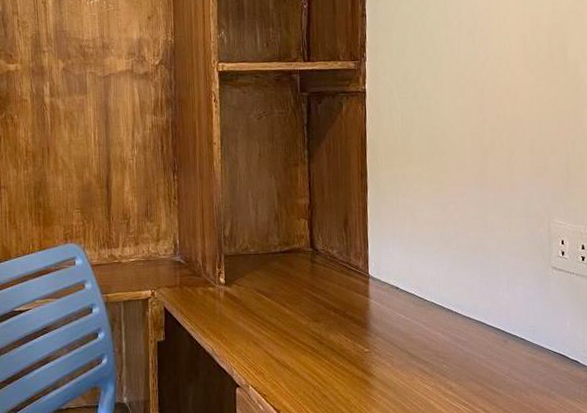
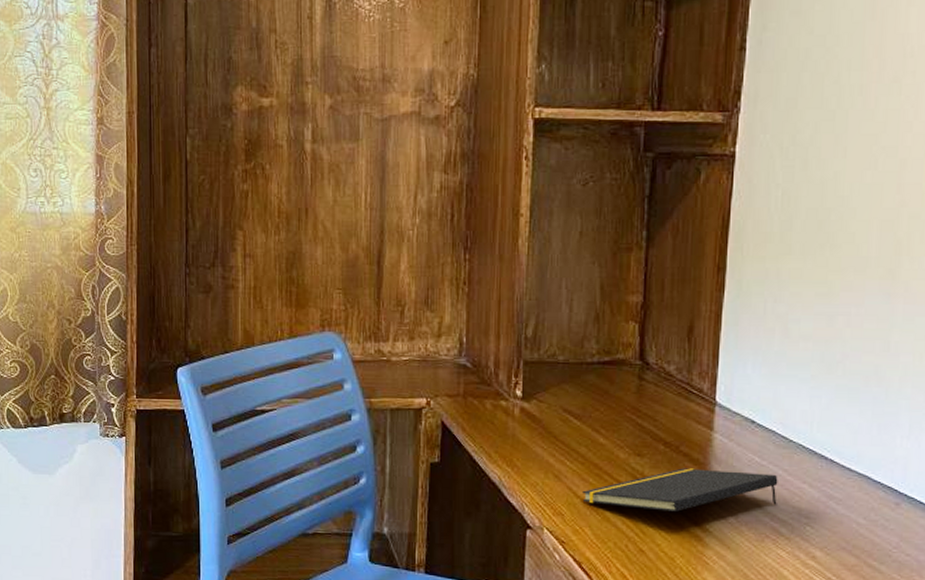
notepad: none [276,326,421,363] -> present [582,468,778,512]

